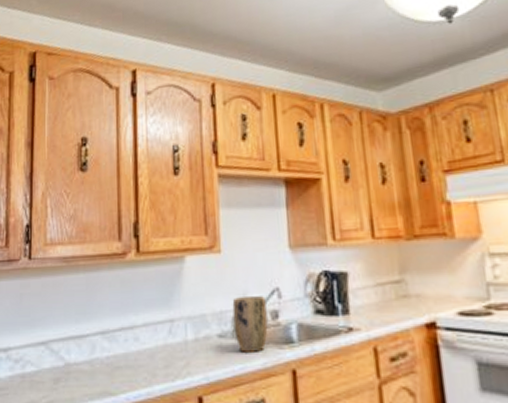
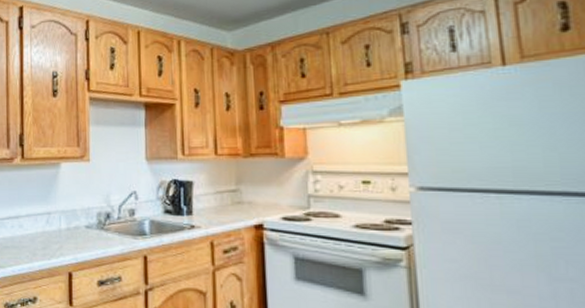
plant pot: present [232,295,268,352] -> none [98,196,126,241]

